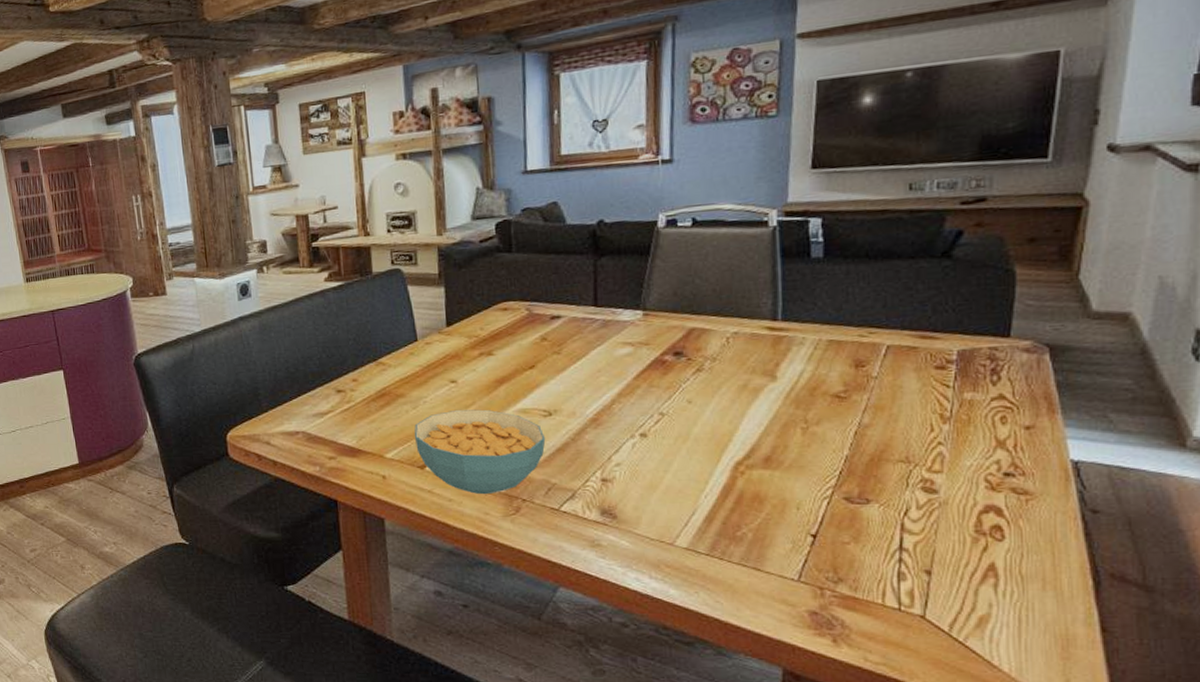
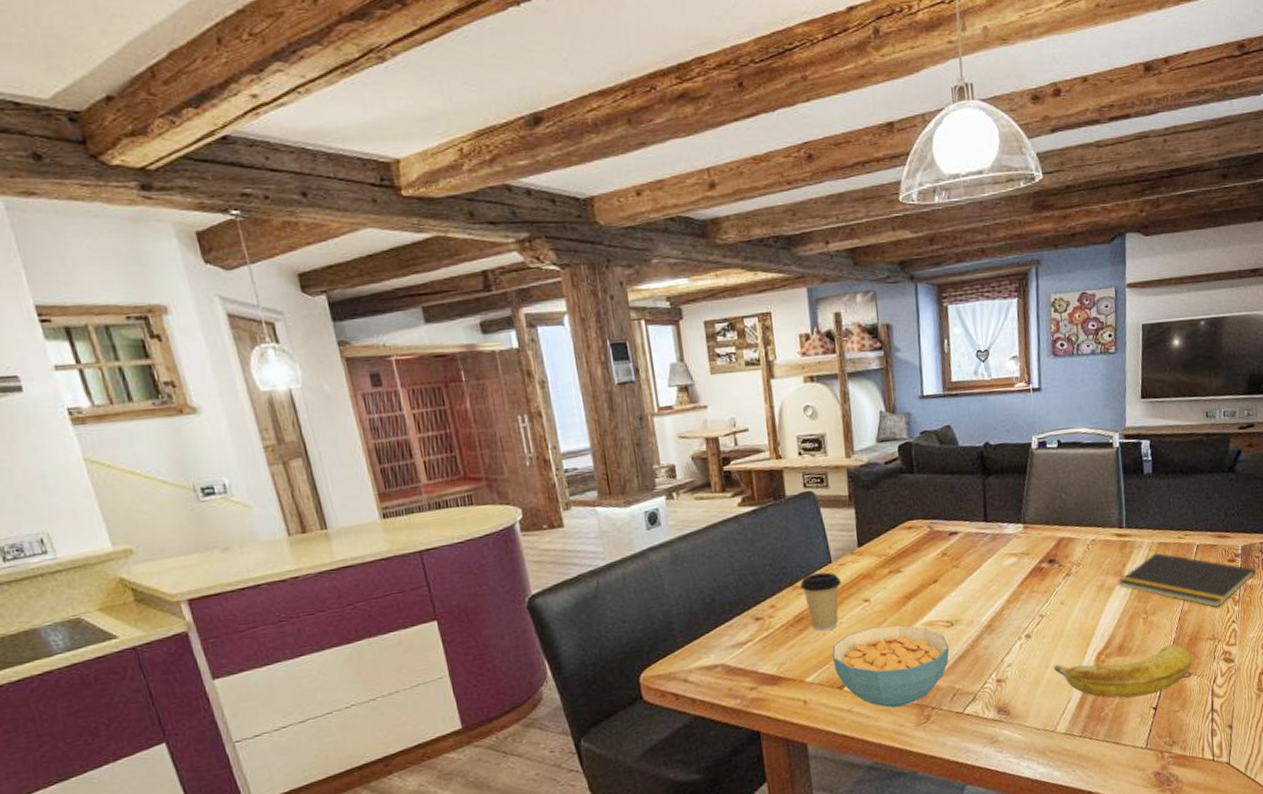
coffee cup: none [383,350,428,409] -> present [799,572,842,631]
banana: none [674,463,873,519] -> present [1053,644,1193,698]
notepad: none [767,352,979,425] -> present [1118,552,1256,608]

